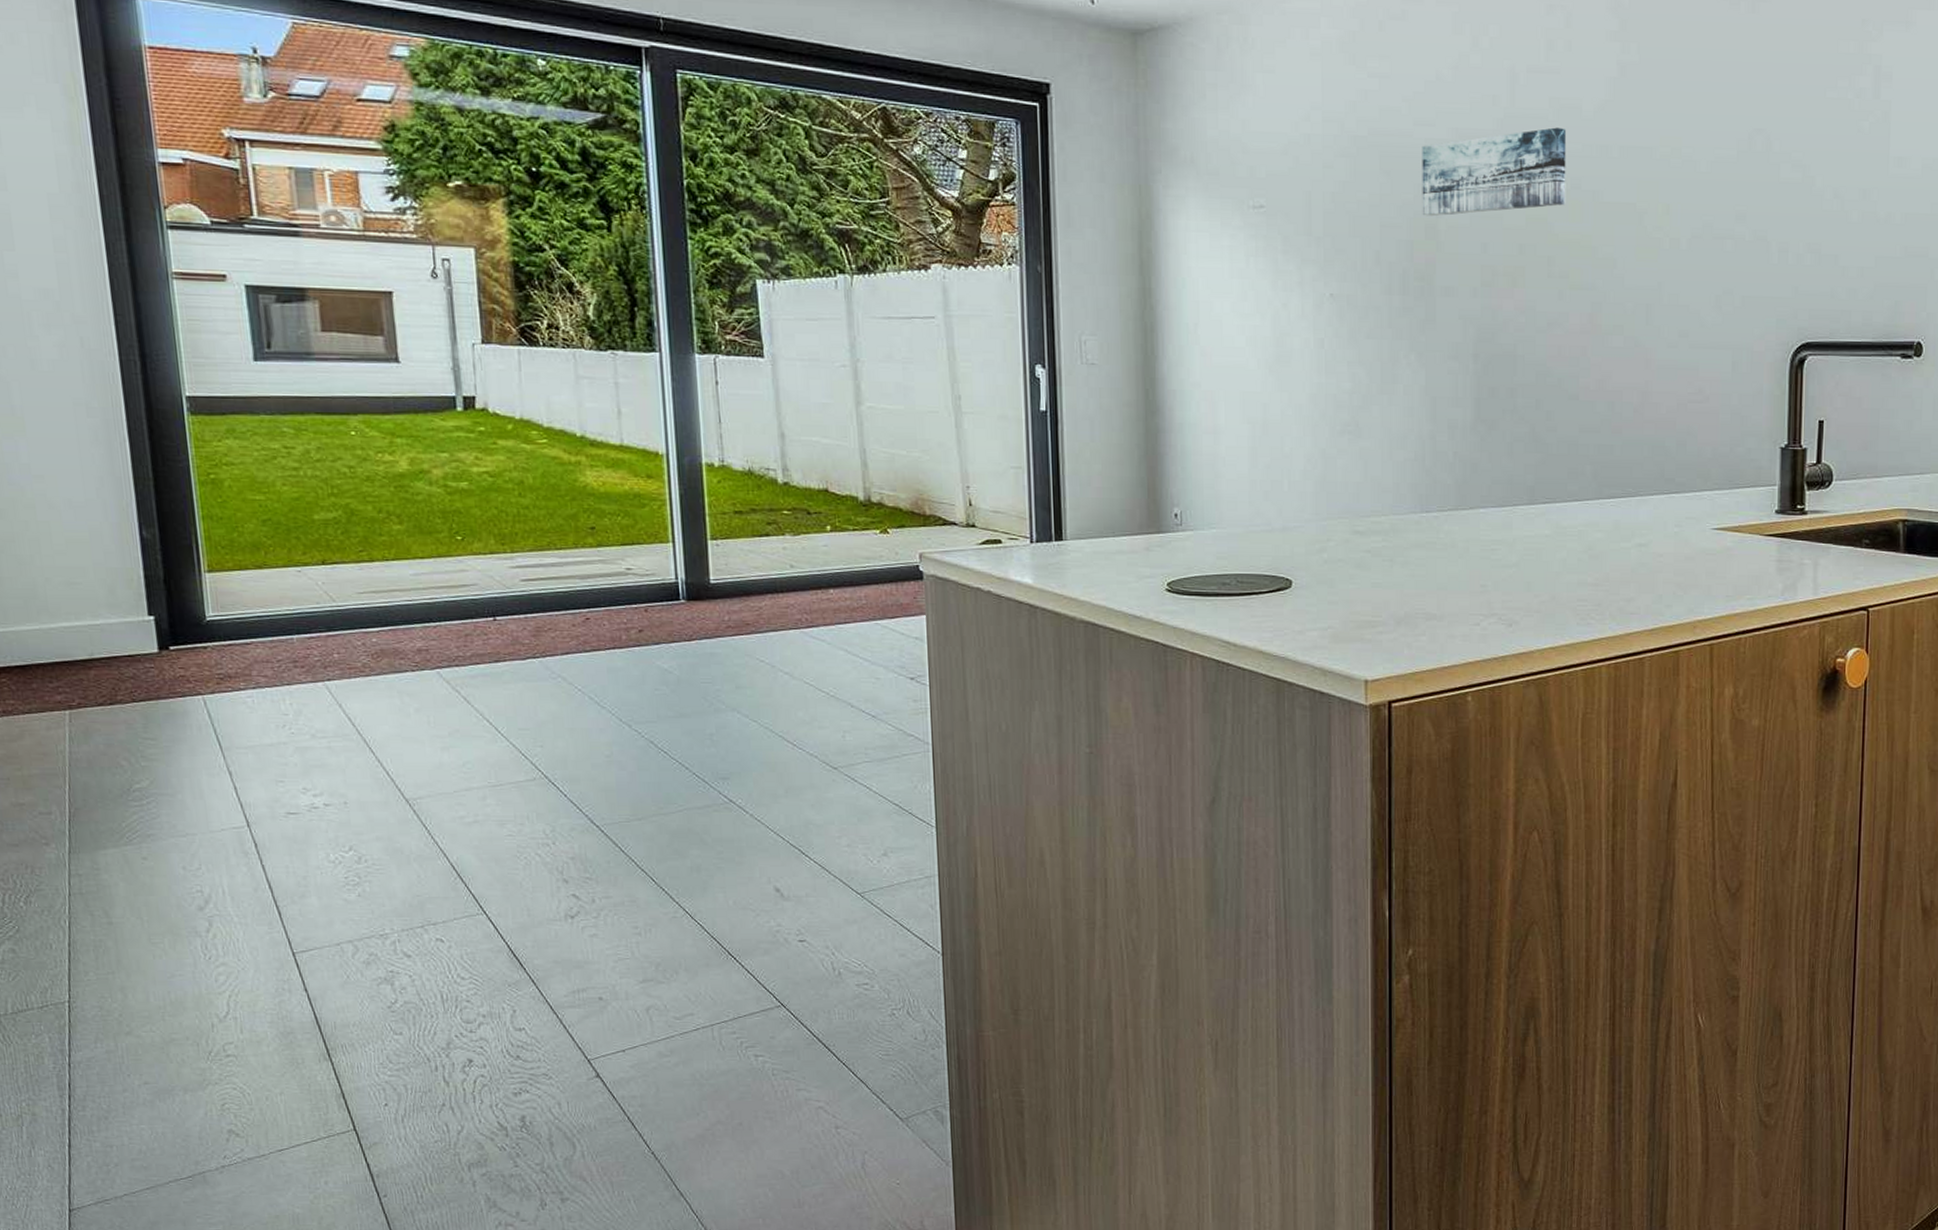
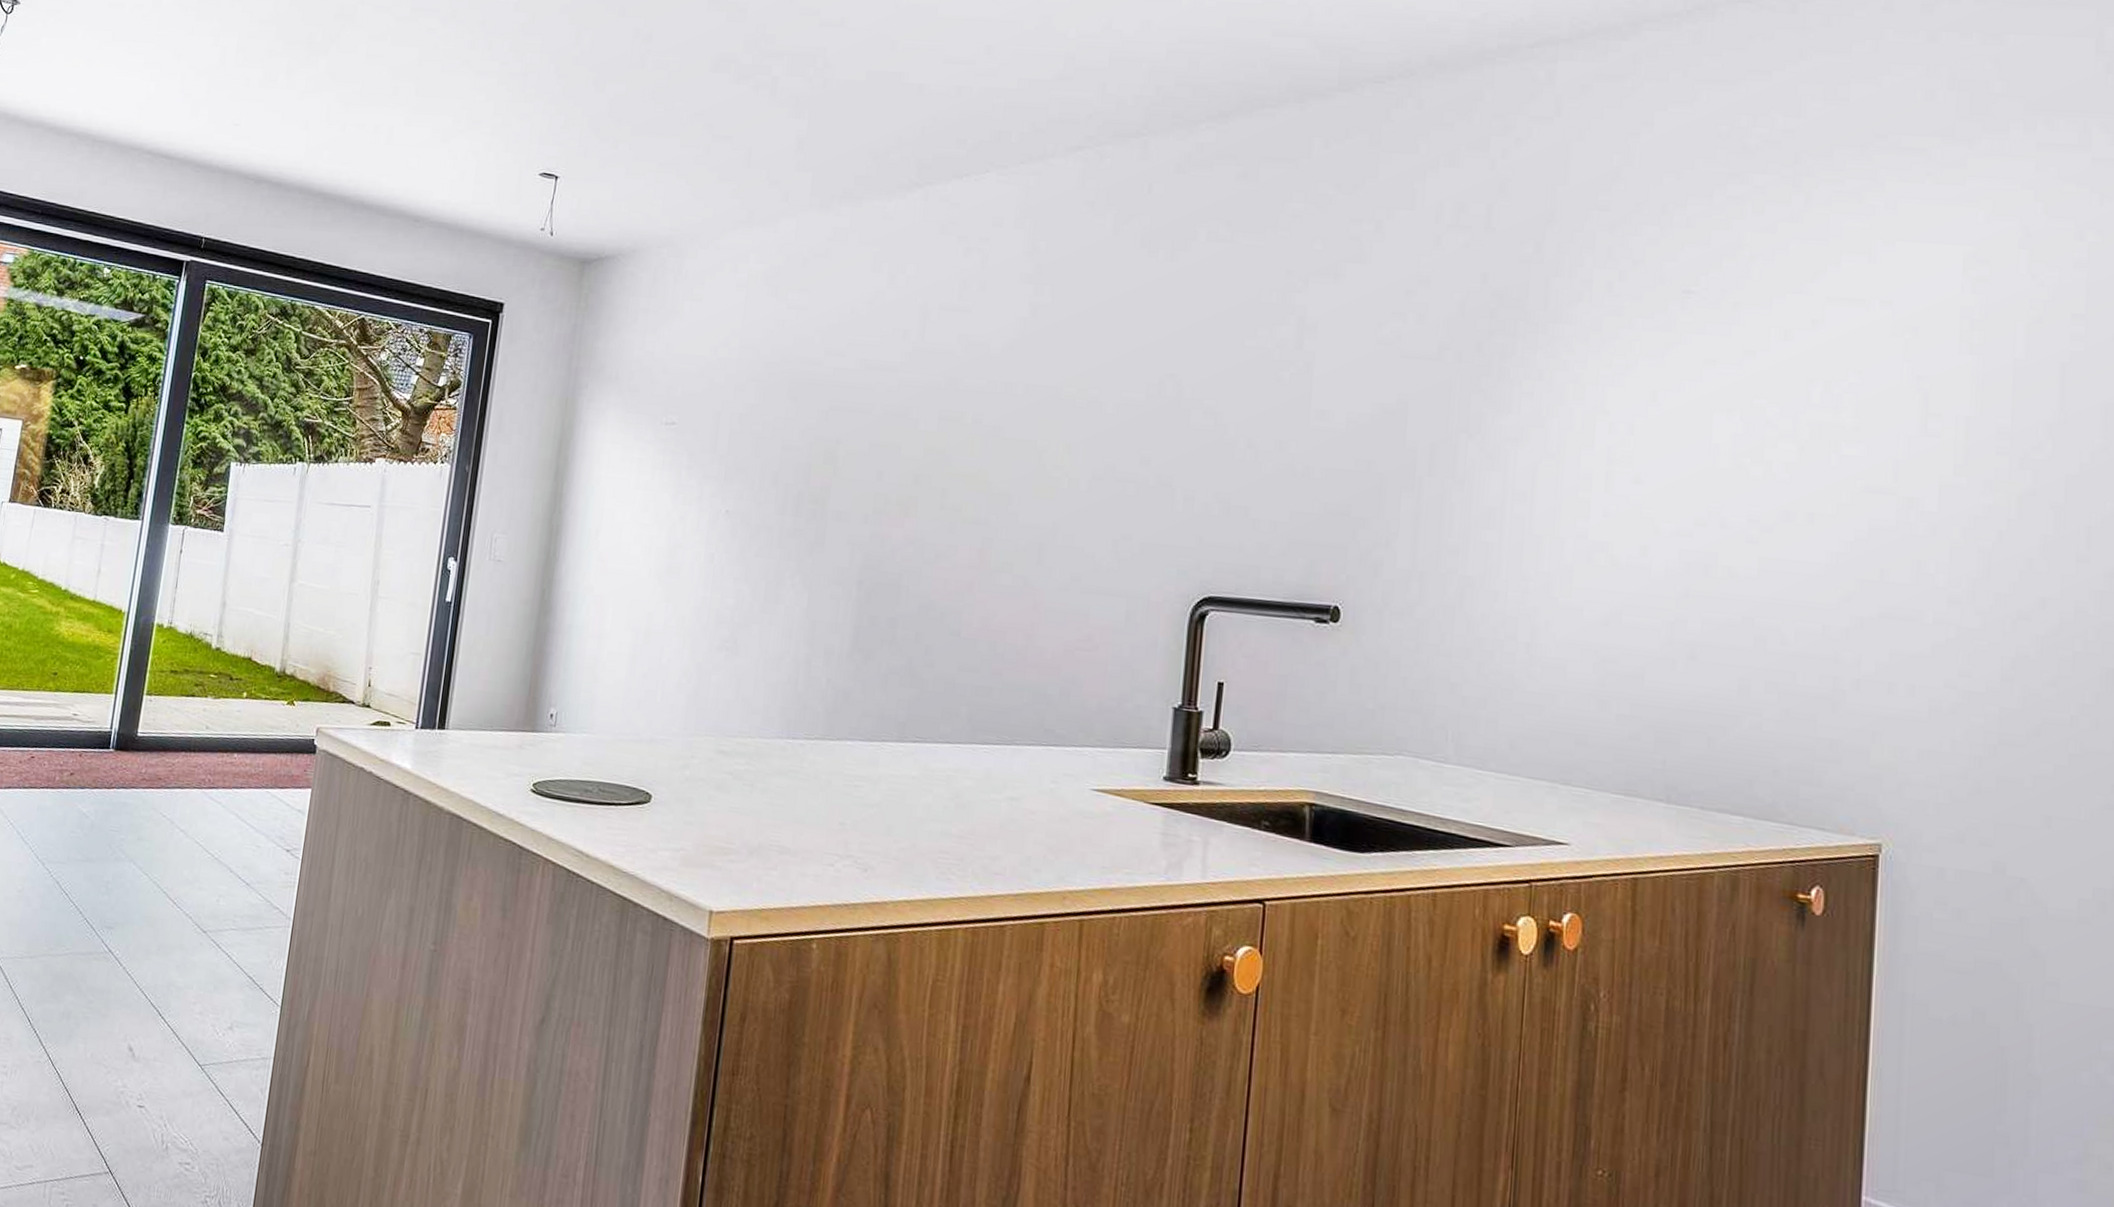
wall art: present [1422,127,1567,217] -> none [823,363,973,443]

